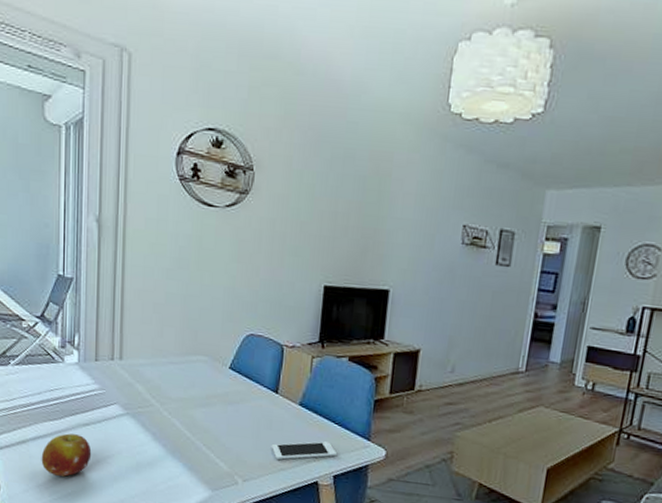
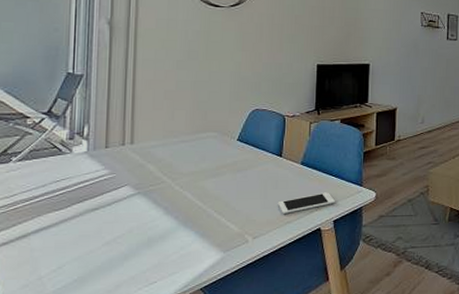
fruit: present [41,433,92,477] -> none [44,220,101,264]

